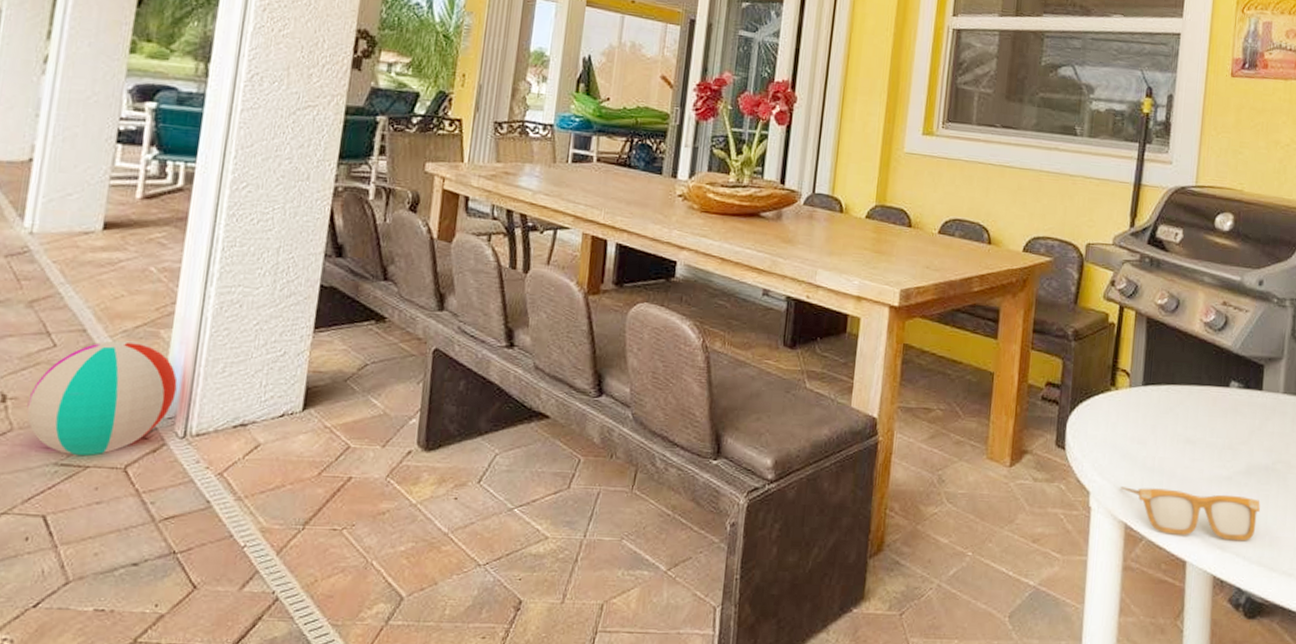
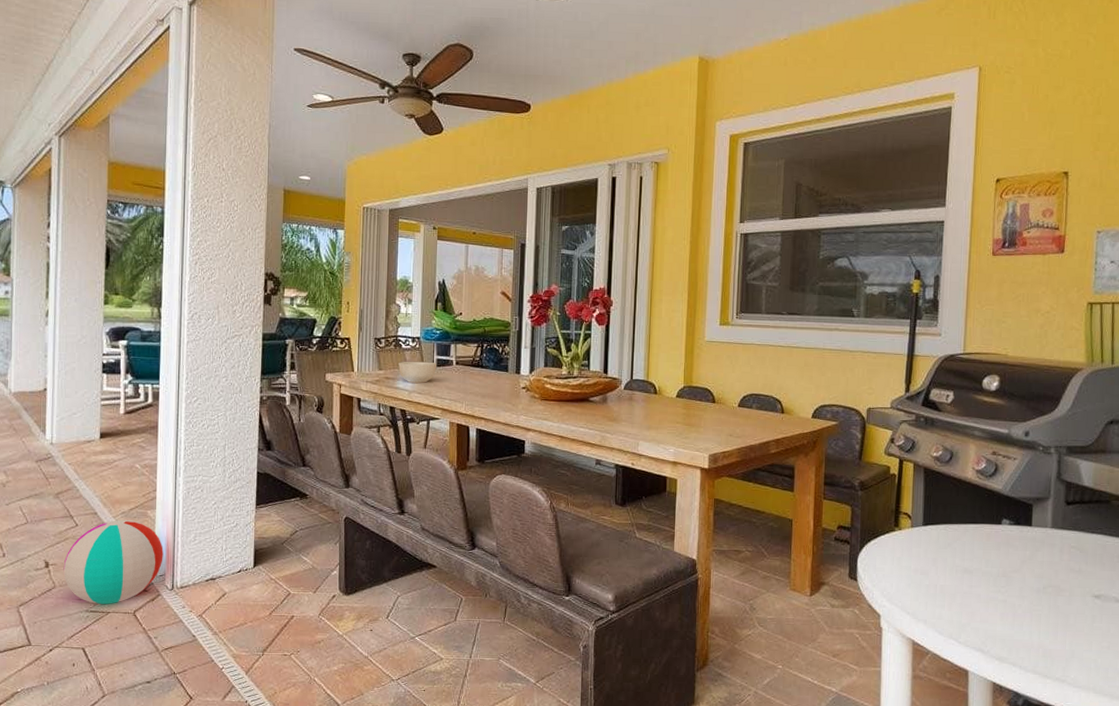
bowl: none [522,153,573,183] -> present [398,361,437,384]
sunglasses: present [1121,487,1260,541] -> none [907,610,1033,654]

